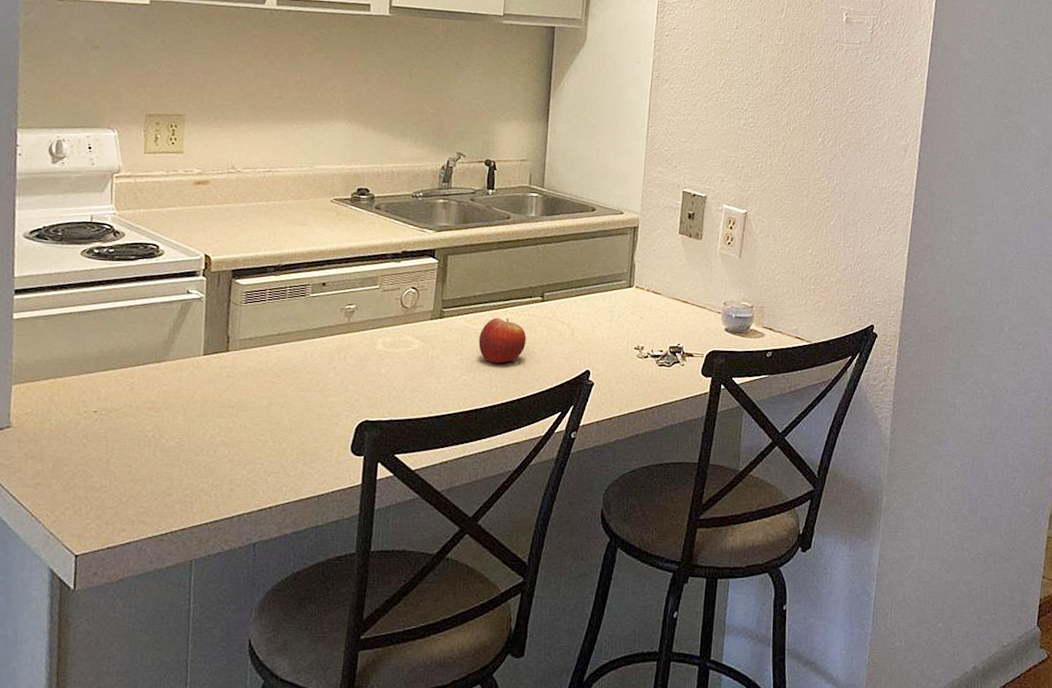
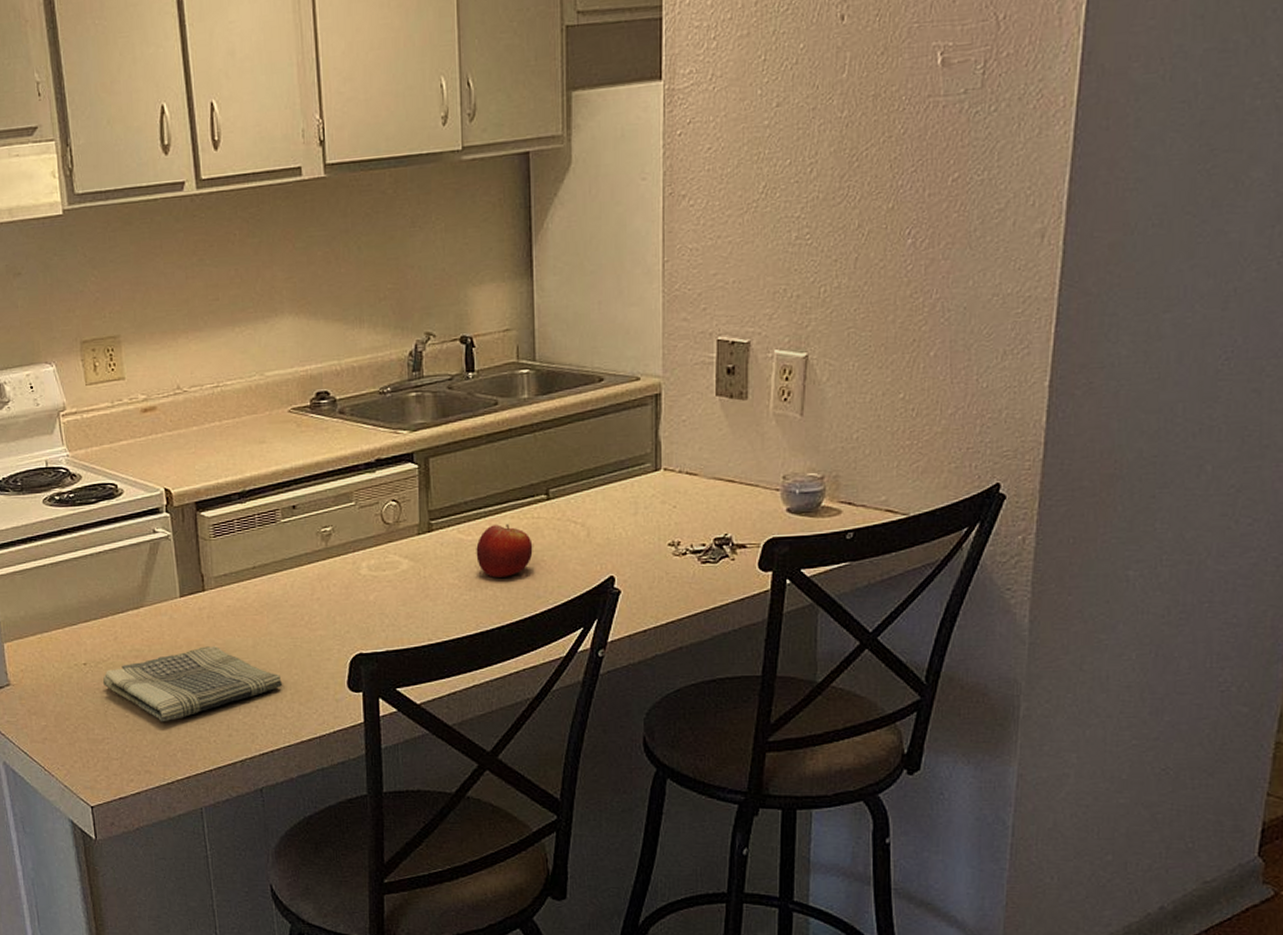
dish towel: none [110,403,291,474] -> present [102,646,283,722]

